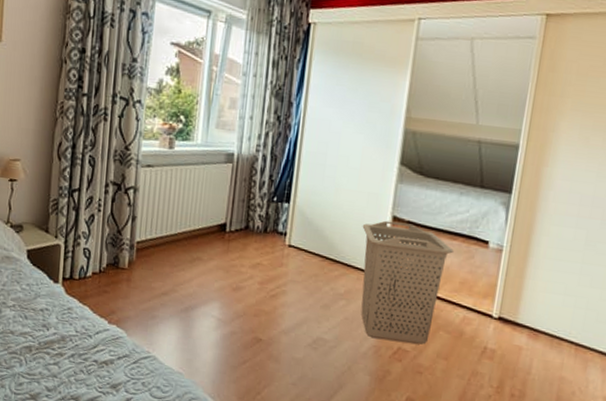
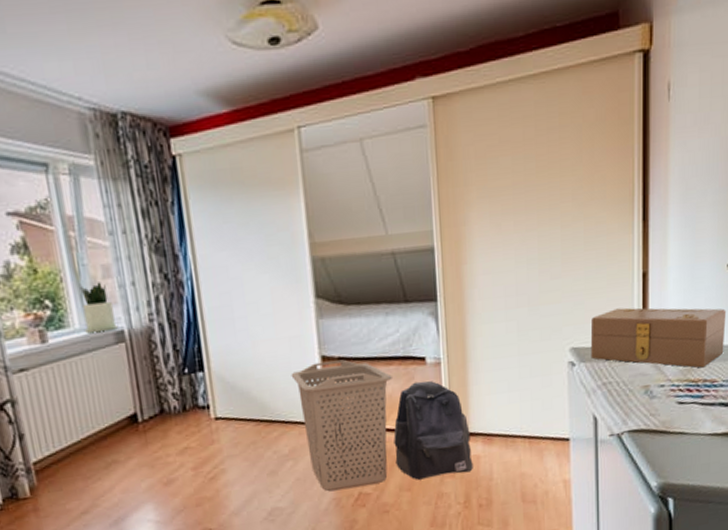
planter: none [203,109,231,152] -> present [79,282,119,334]
backpack: none [438,261,518,360] -> present [393,381,473,480]

